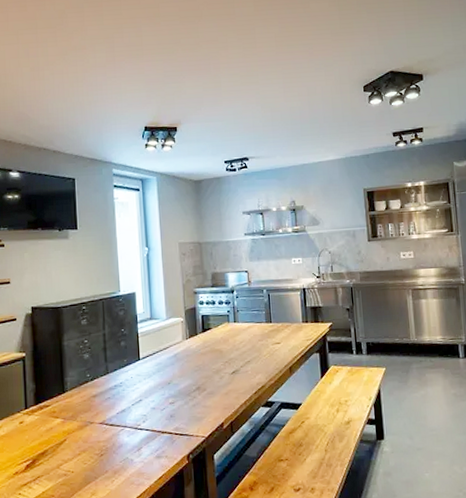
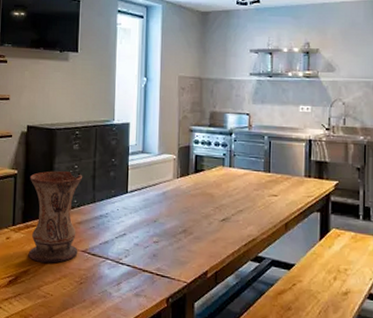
vase: none [39,347,96,442] -> present [28,171,83,263]

